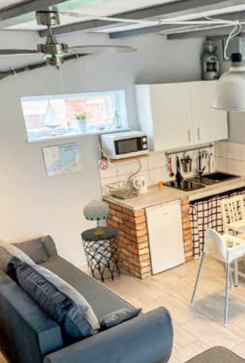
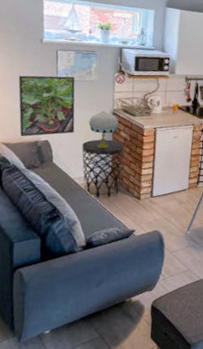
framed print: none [13,171,71,236] -> present [18,75,75,137]

